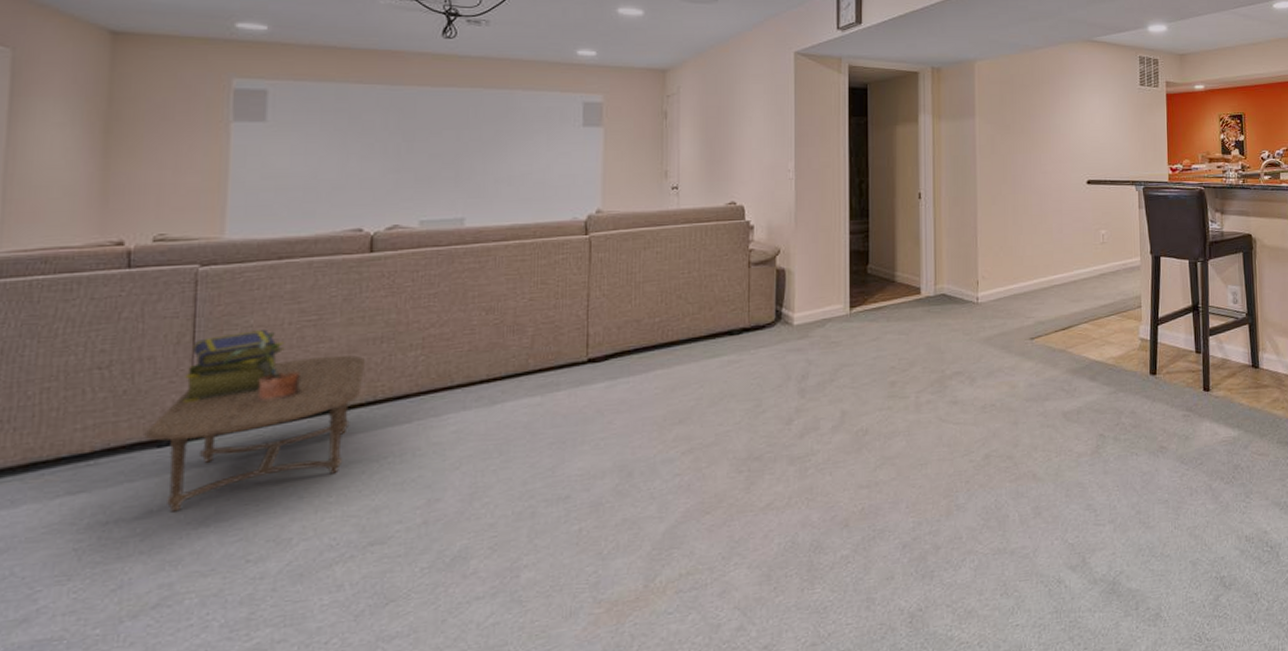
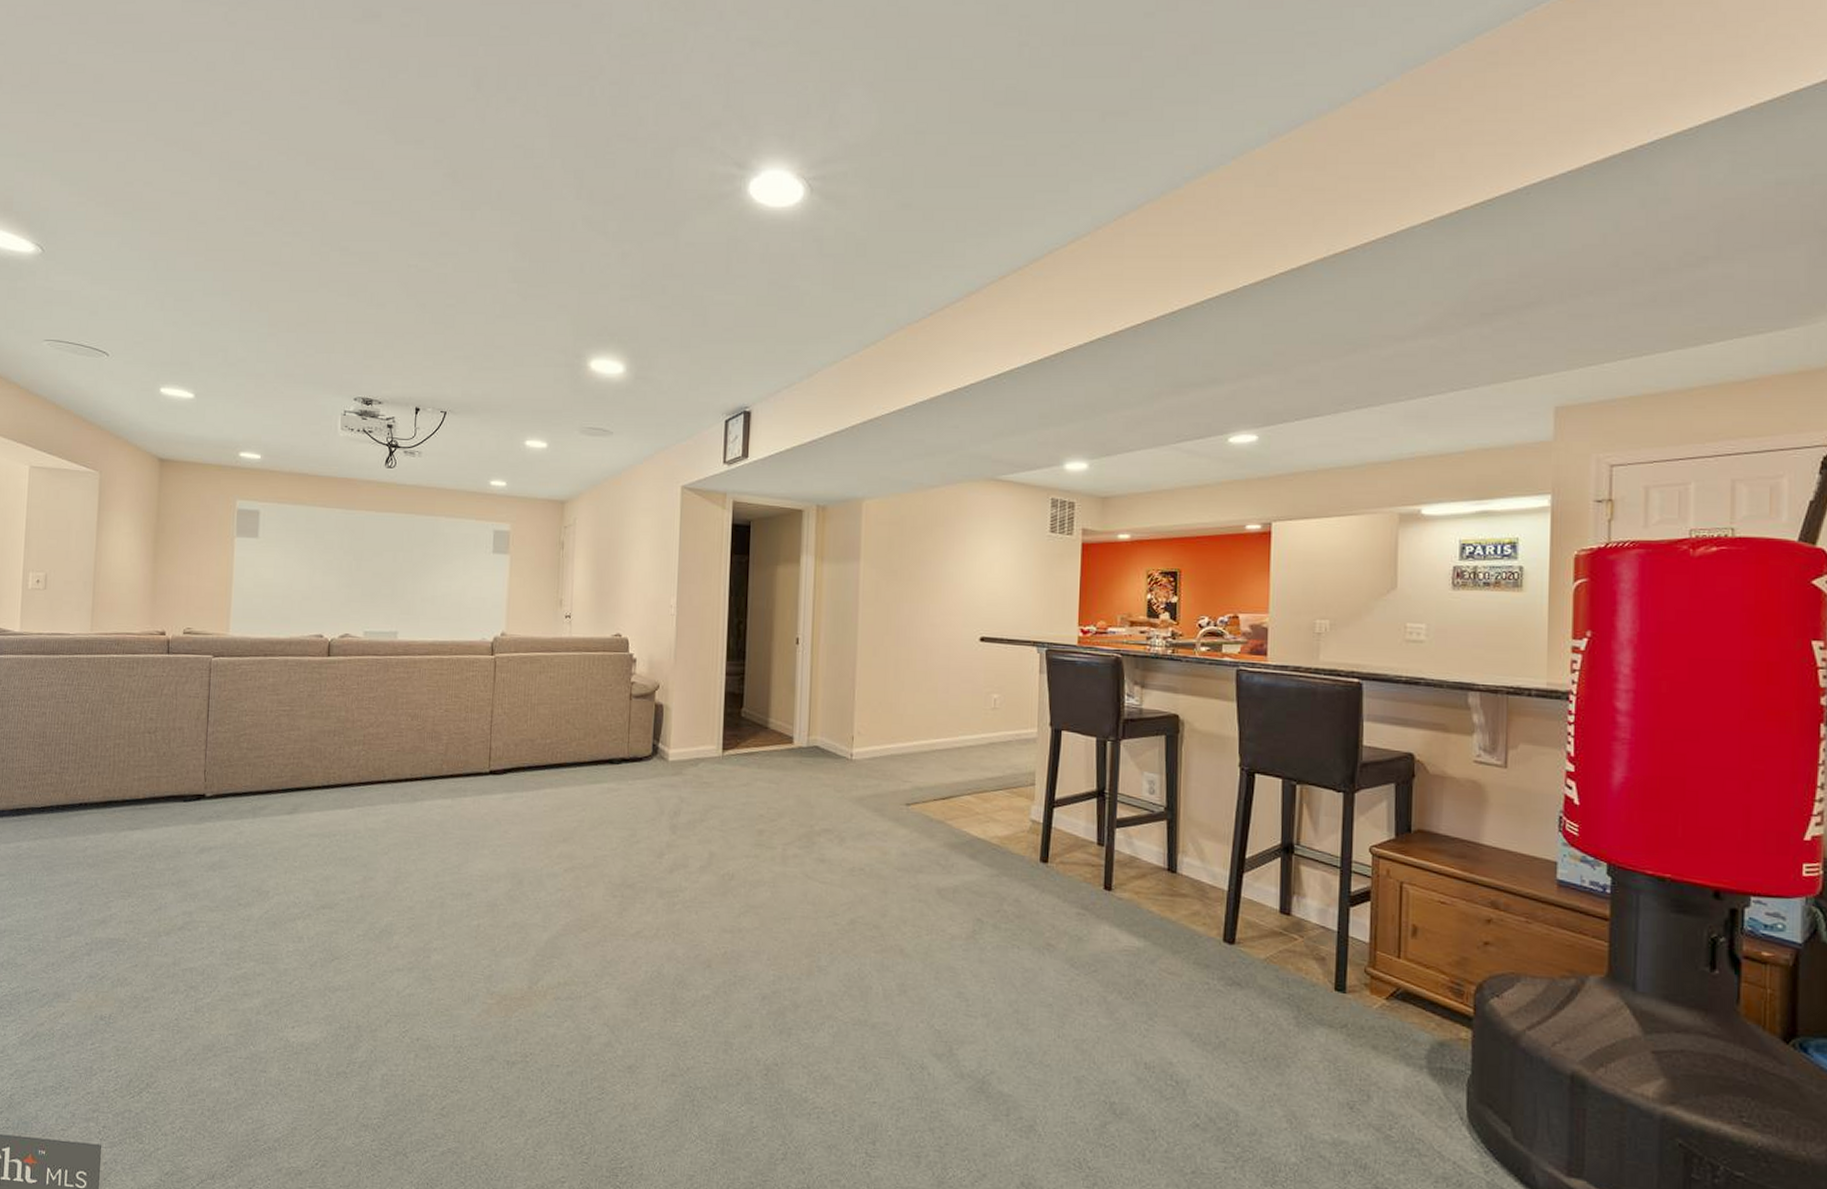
coffee table: present [144,355,366,512] -> none [176,742,323,855]
stack of books: present [184,330,285,402] -> none [201,714,268,768]
potted plant: present [223,331,305,402] -> none [227,716,280,775]

